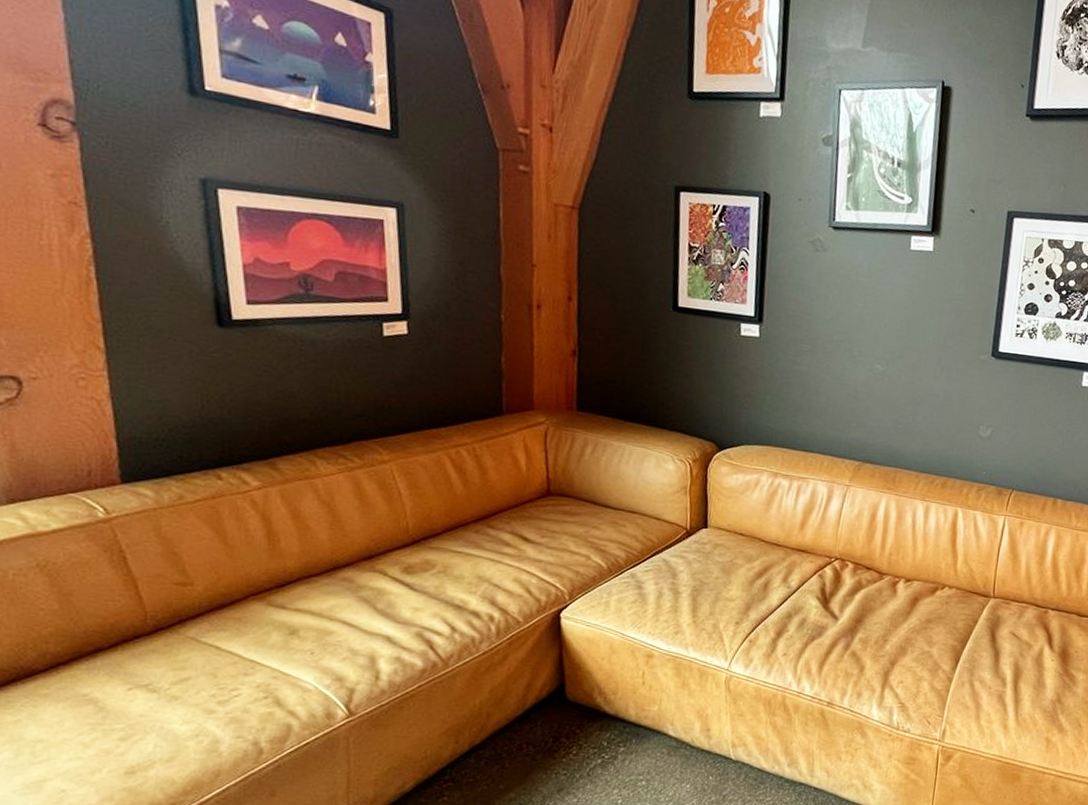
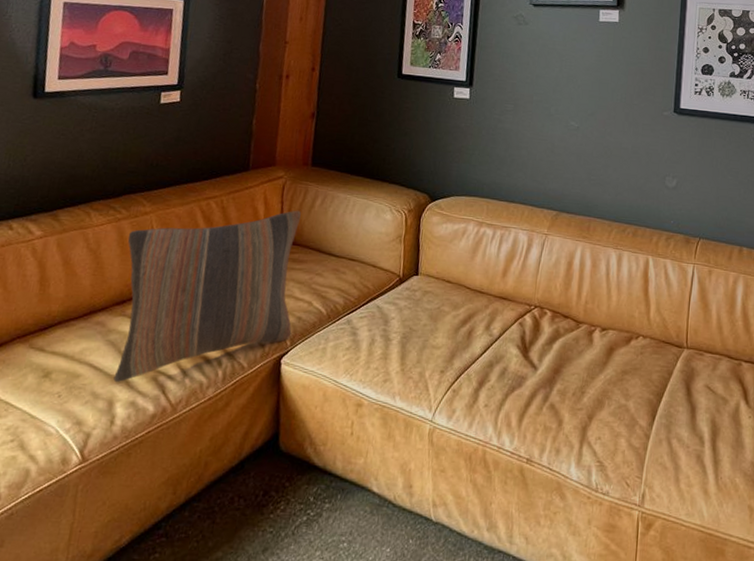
pillow: none [366,459,570,640] -> present [113,210,301,383]

